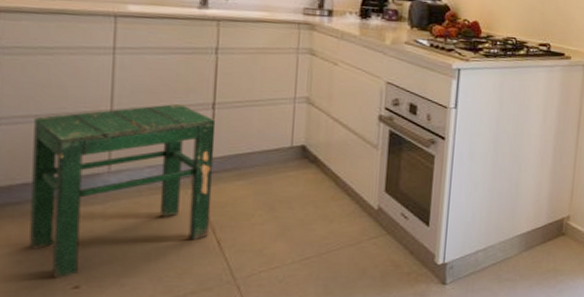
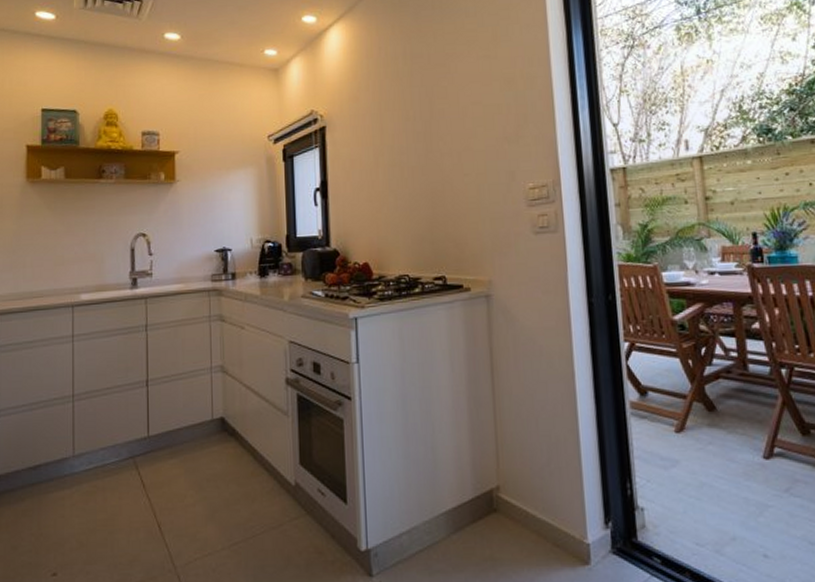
stool: present [30,103,216,278] -> none [21,383,152,565]

